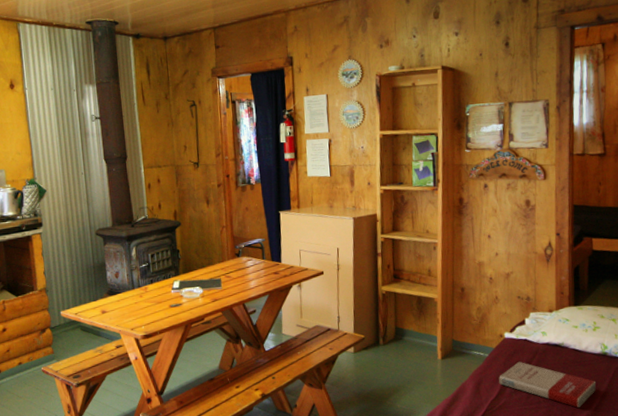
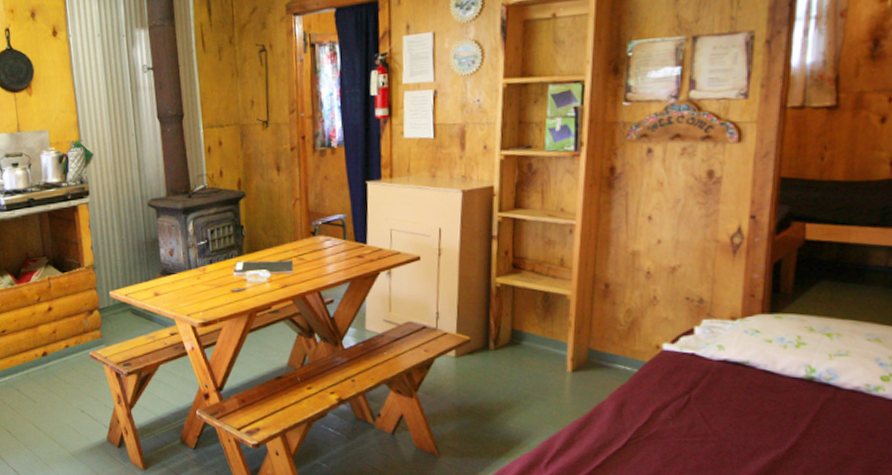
book: present [499,361,596,408] -> none [650,381,793,447]

